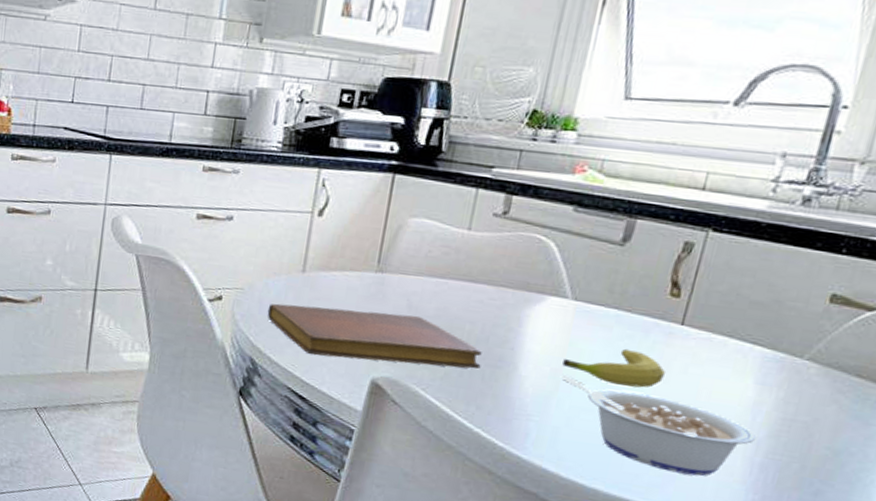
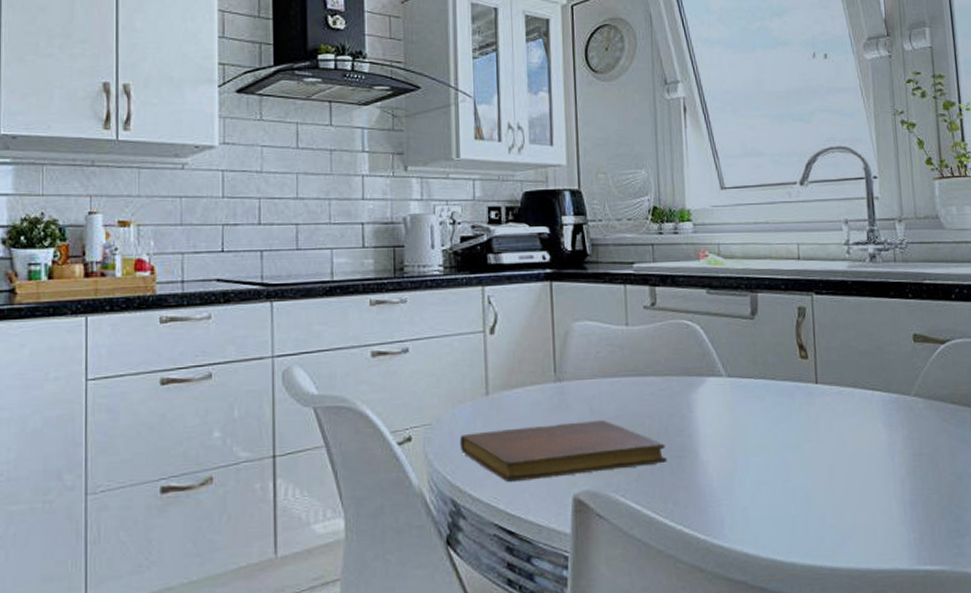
legume: present [561,375,756,477] -> none [737,452,899,528]
fruit: present [562,348,667,388] -> none [734,415,817,452]

